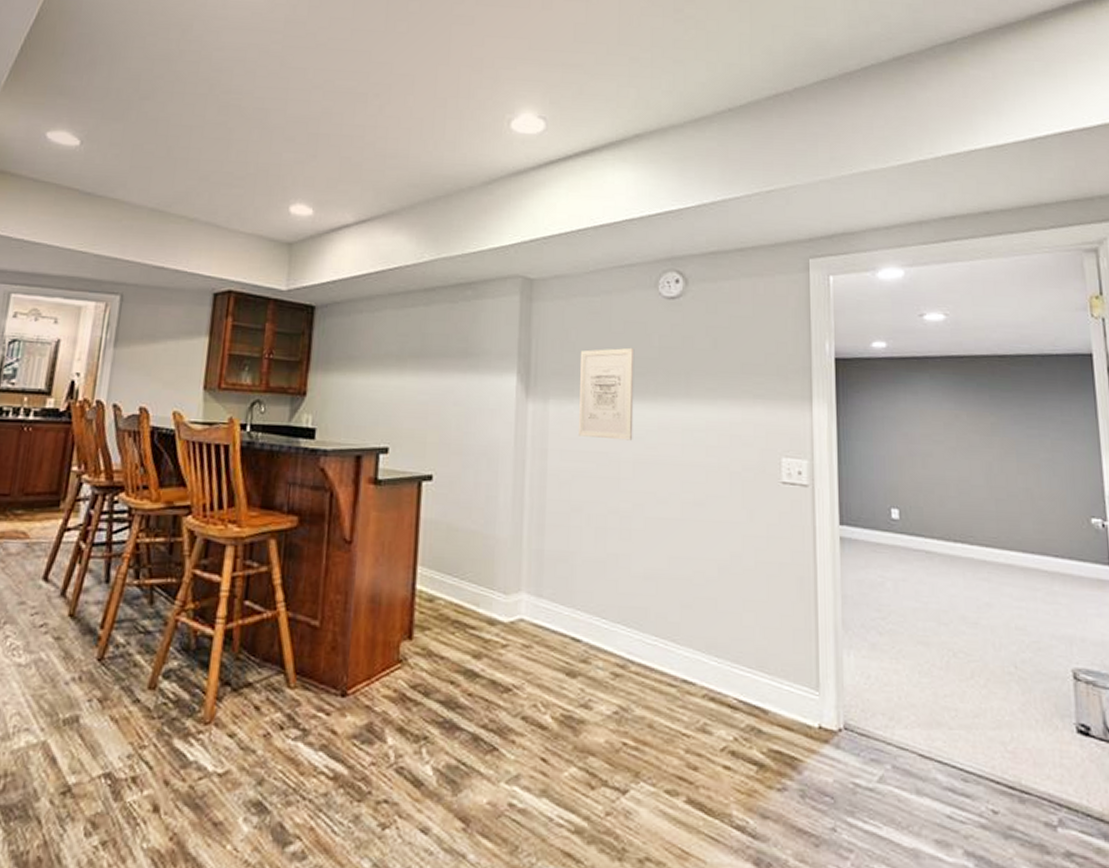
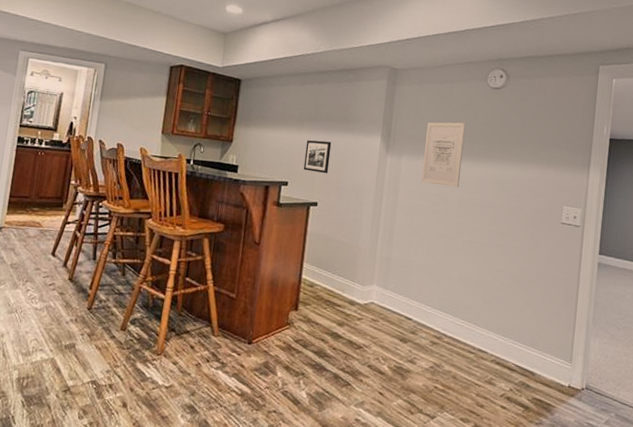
picture frame: none [409,385,448,433] -> present [303,140,332,174]

